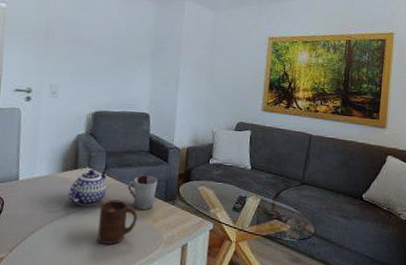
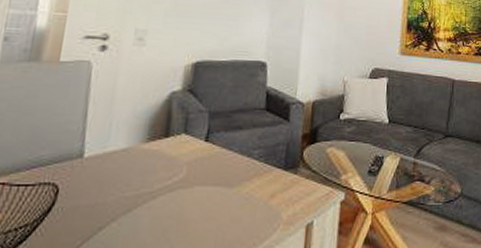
teapot: present [68,170,109,206] -> none [155,137,212,185]
cup: present [98,199,138,245] -> none [194,173,249,234]
cup: present [127,175,159,211] -> none [237,139,277,184]

